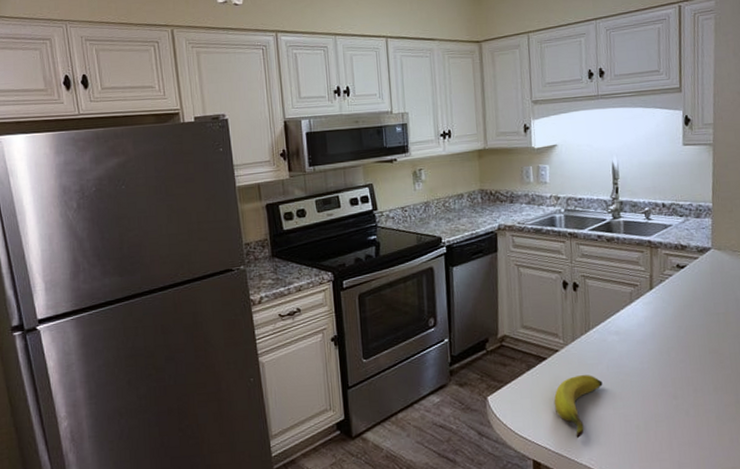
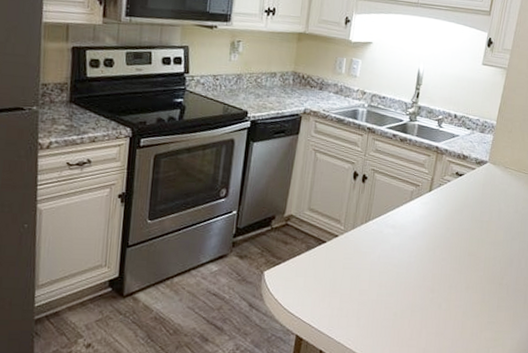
banana: present [554,375,603,438] -> none [324,261,372,319]

